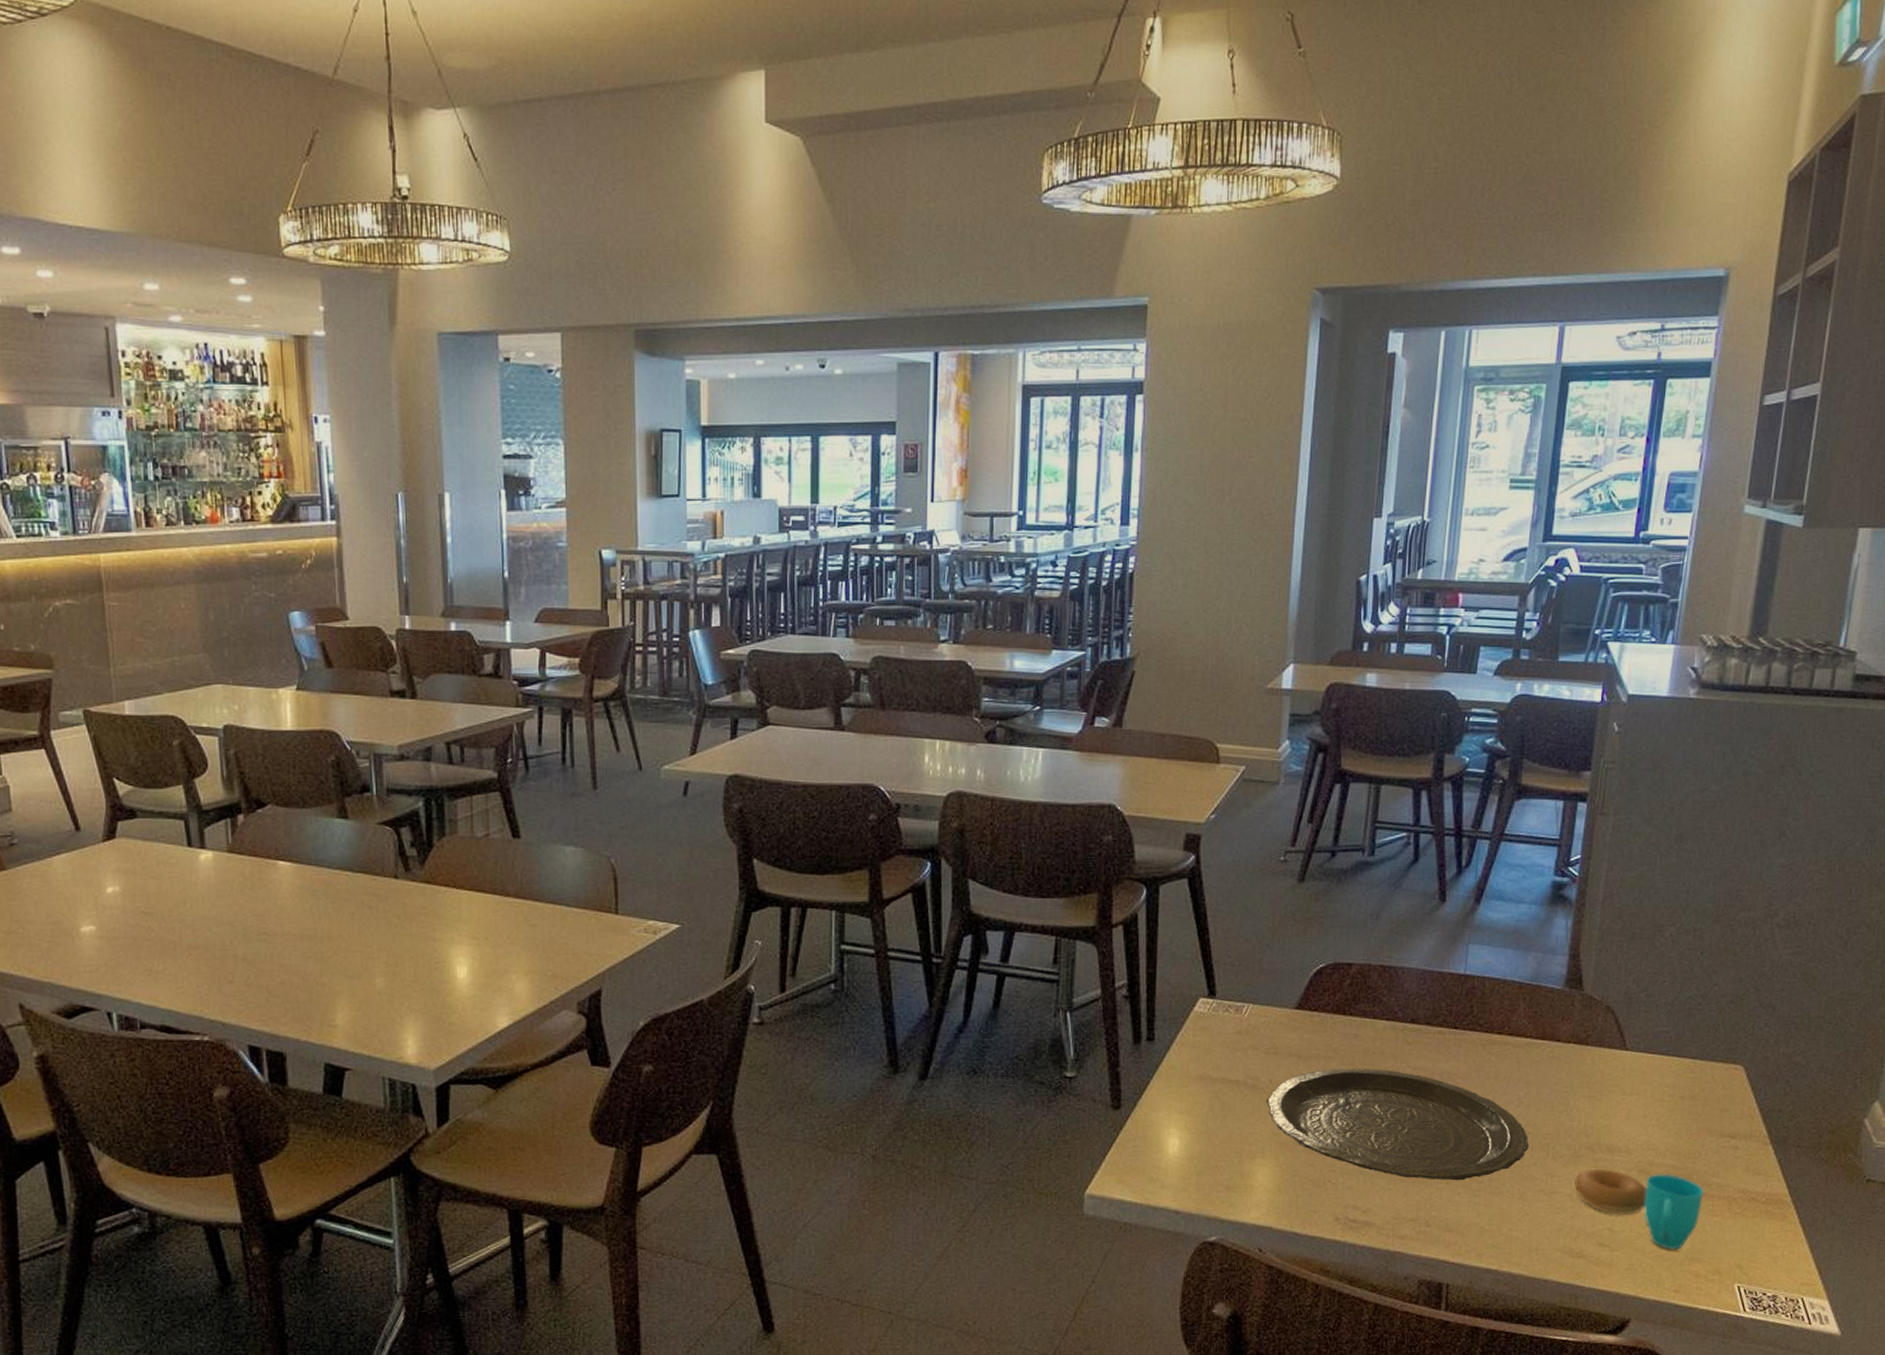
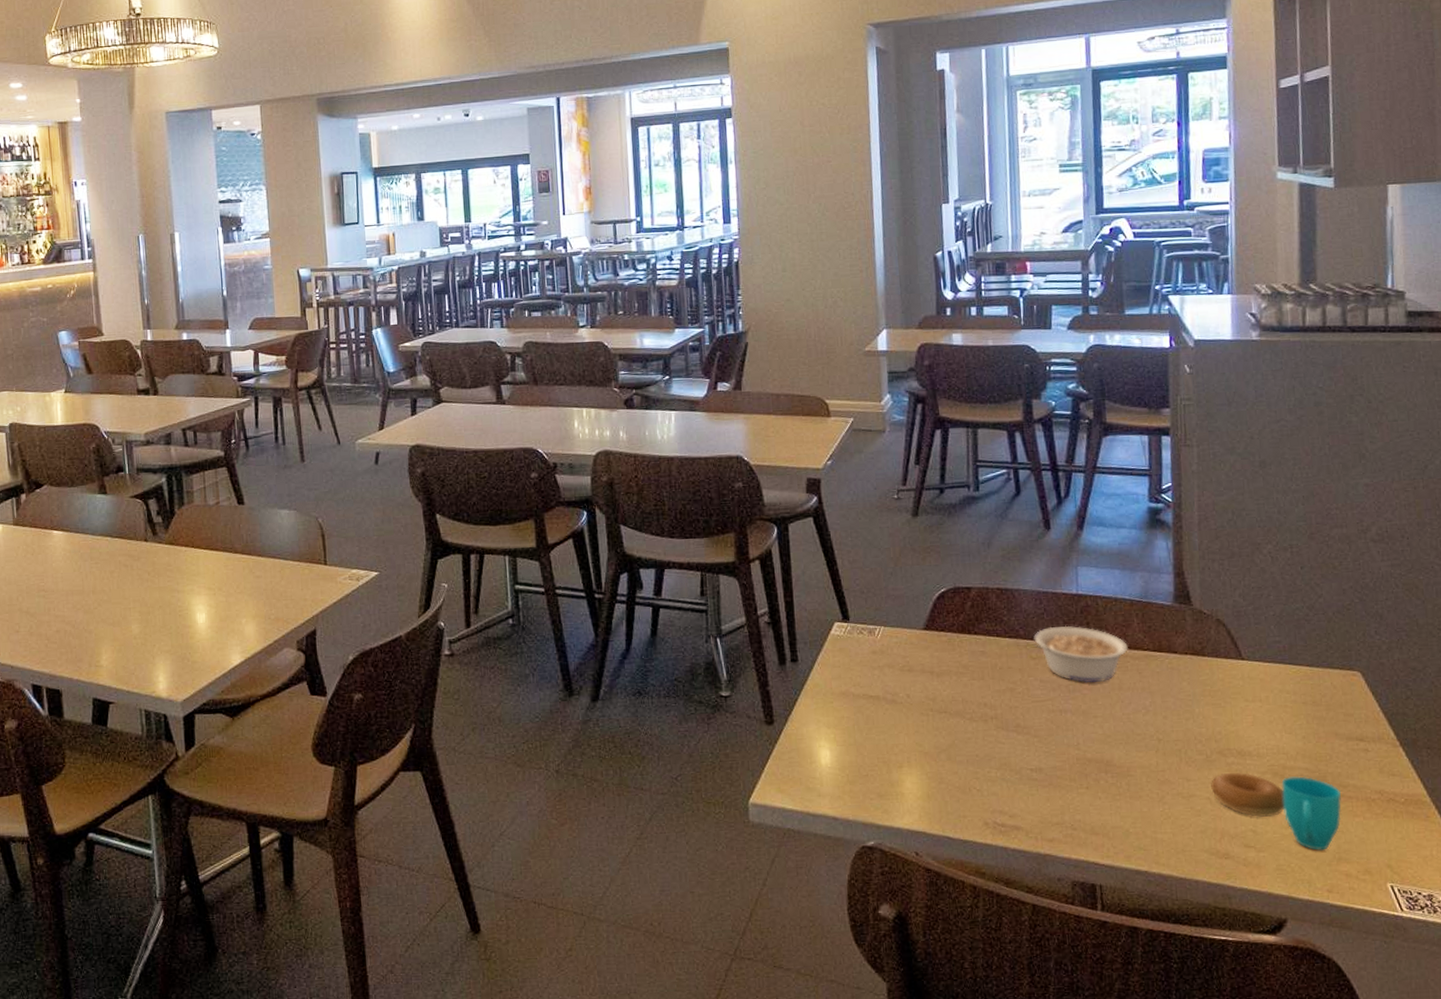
plate: present [1266,1068,1530,1181] -> none [906,682,1162,786]
legume: none [1411,1008,1510,1072] -> present [1033,625,1128,684]

